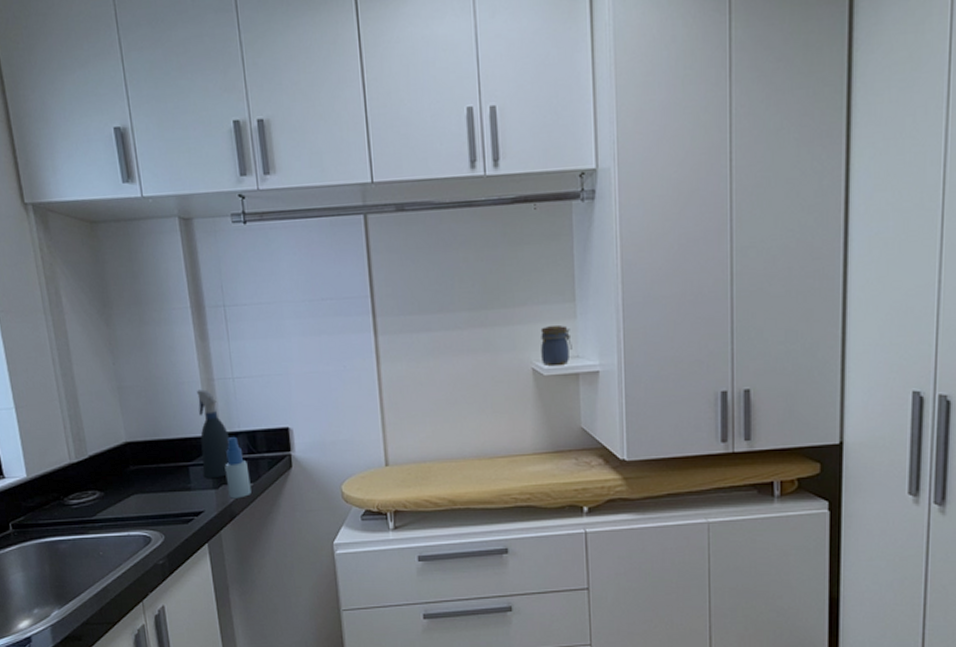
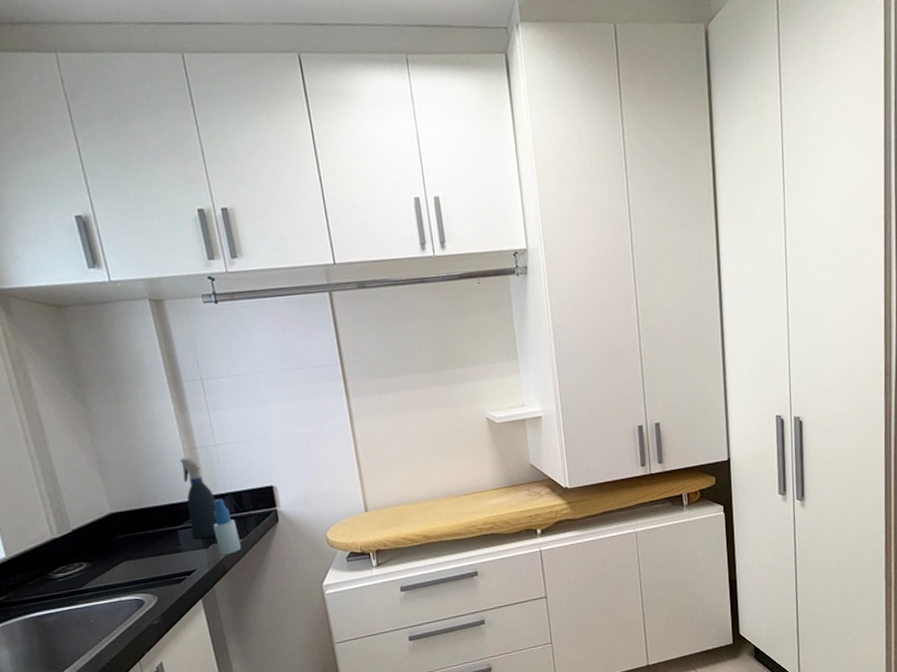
jar: present [540,325,572,365] -> none [491,380,518,415]

